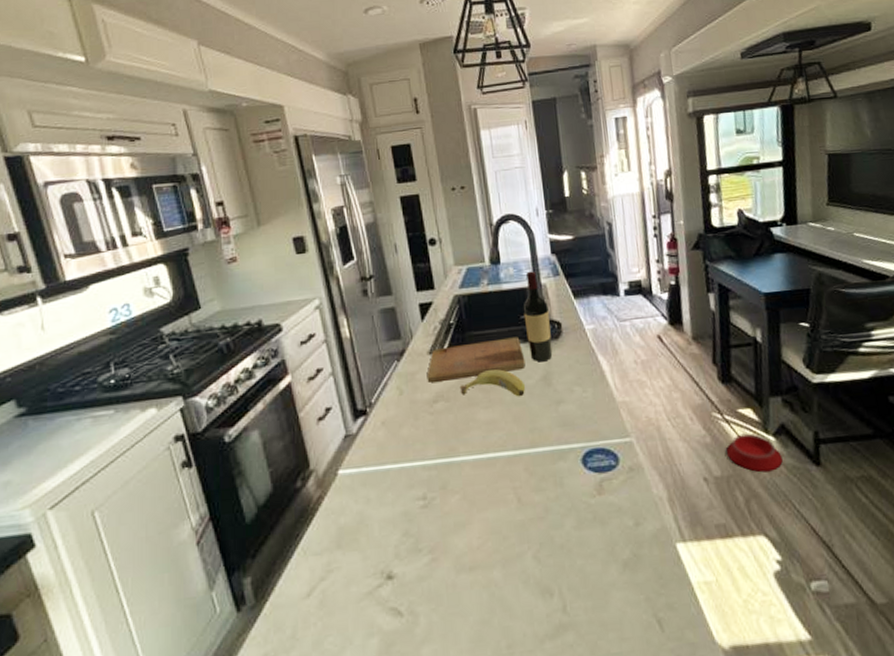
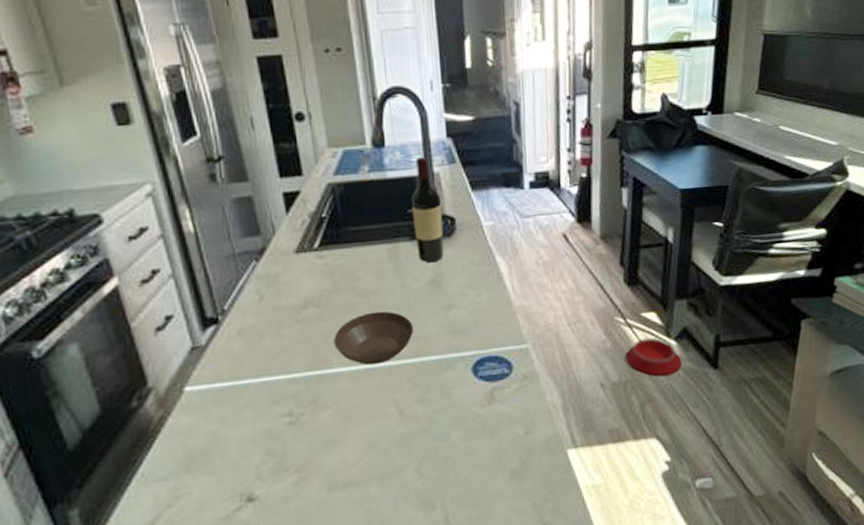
cutting board: present [426,337,526,382] -> none [293,233,412,286]
fruit: present [459,369,525,397] -> none [333,270,411,302]
bowl: none [460,405,528,455] -> present [333,311,413,366]

